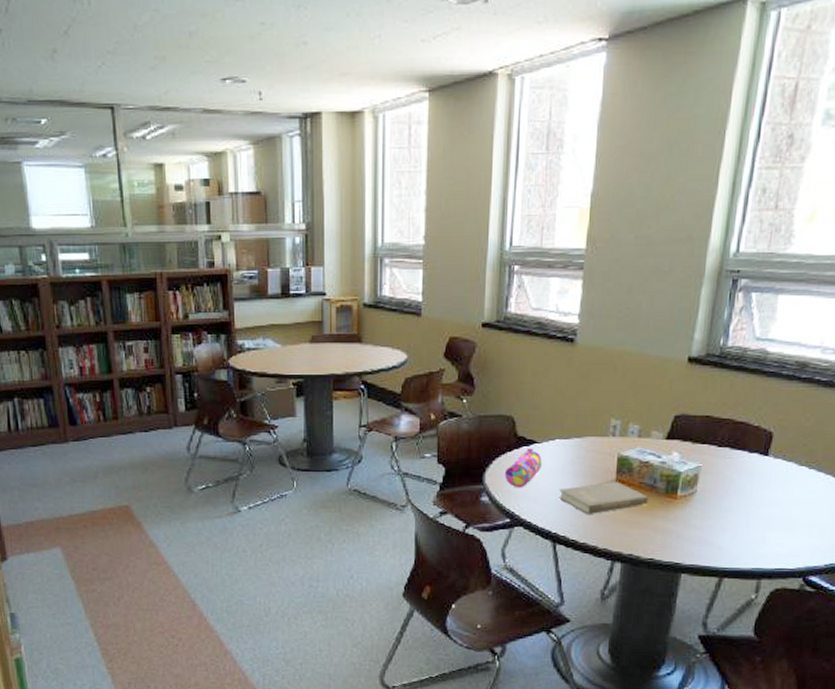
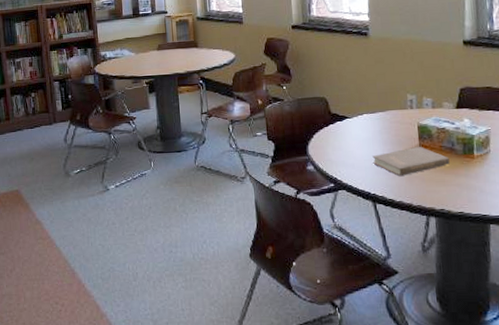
pencil case: present [505,448,542,488] -> none [325,122,355,157]

